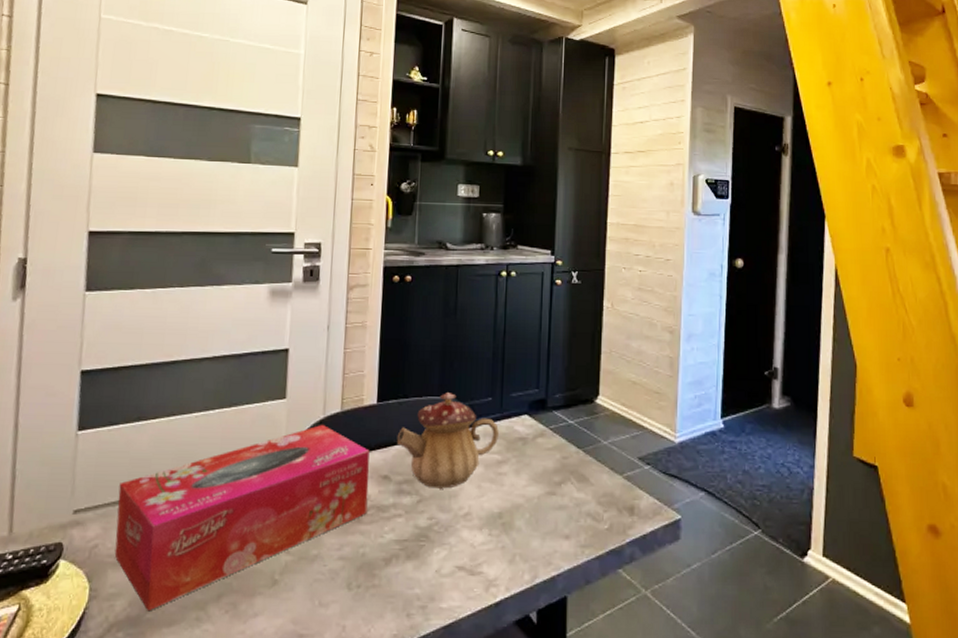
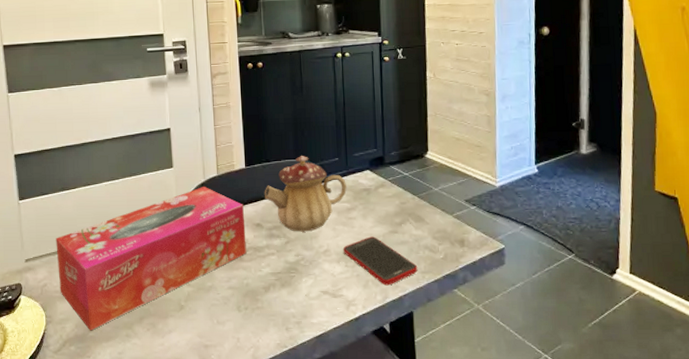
cell phone: none [487,498,577,562] -> present [342,236,418,286]

